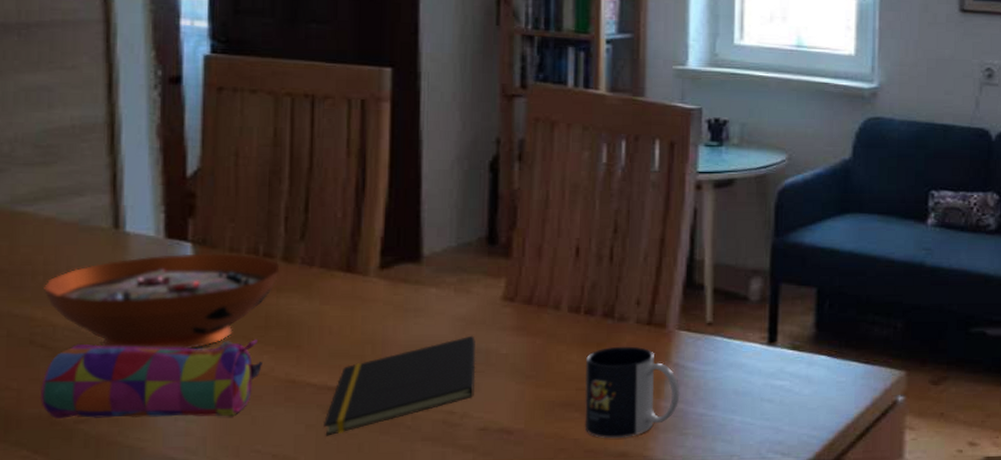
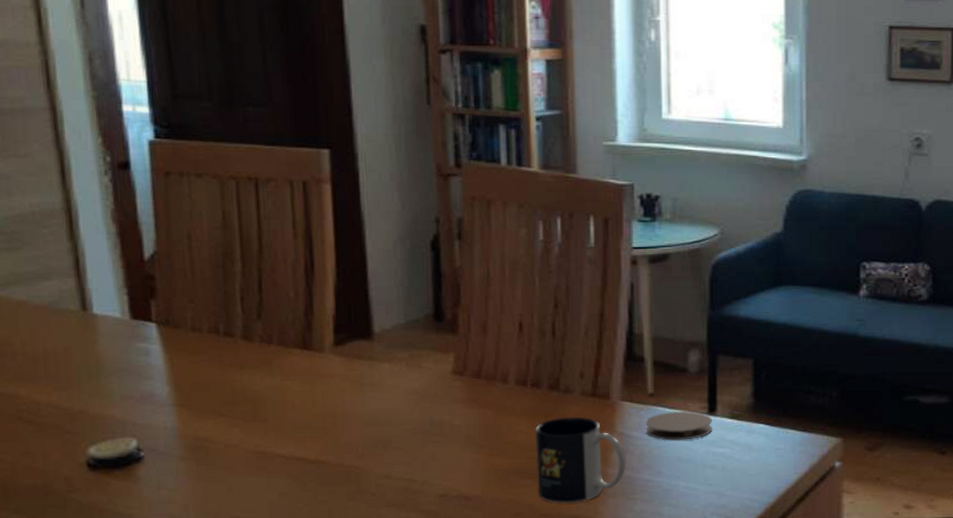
pencil case: present [41,339,262,419] -> none [32,414,233,489]
decorative bowl: present [44,253,280,349] -> none [24,333,241,423]
notepad: present [324,335,476,436] -> none [295,408,433,503]
coaster: none [701,341,772,372] -> present [645,411,713,440]

